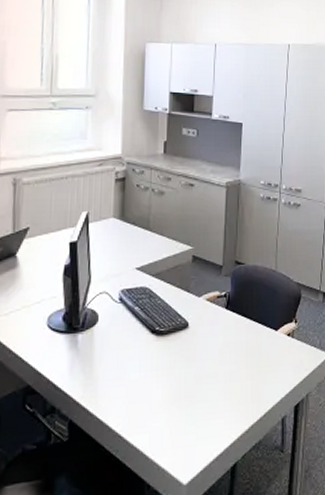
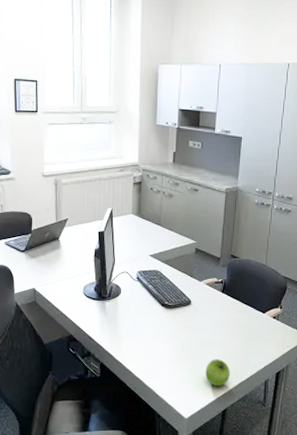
fruit: none [208,396,239,434] -> present [205,359,230,387]

